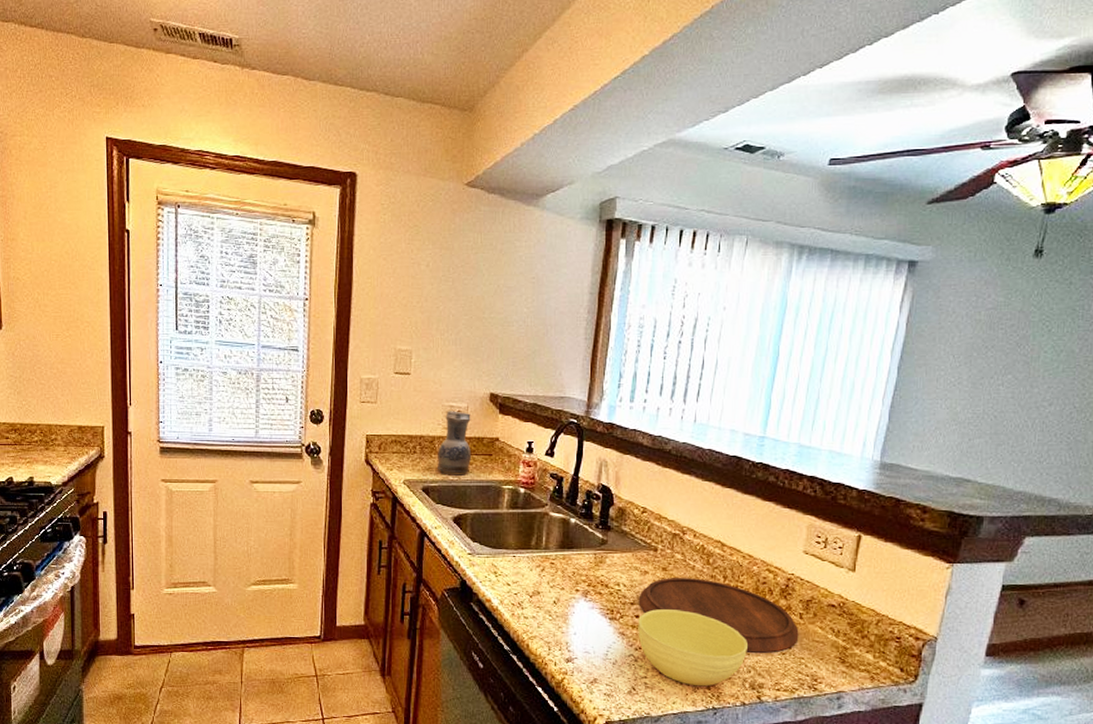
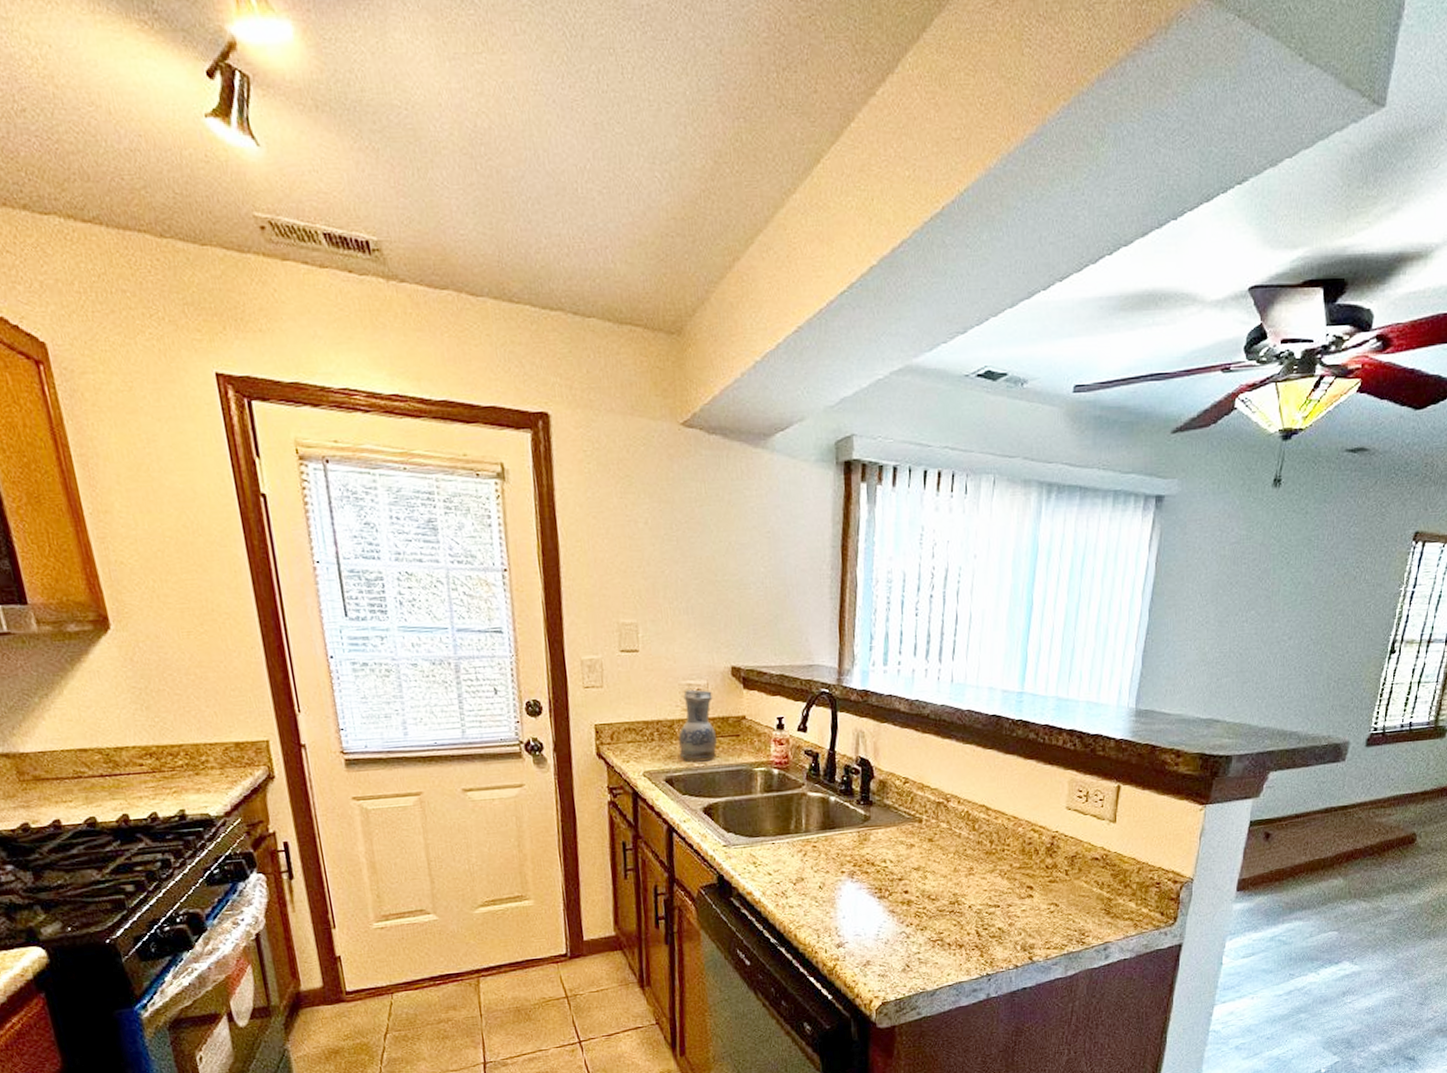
bowl: present [638,609,749,687] -> none [907,880,1018,956]
cutting board: present [640,578,799,653] -> none [907,846,1066,915]

